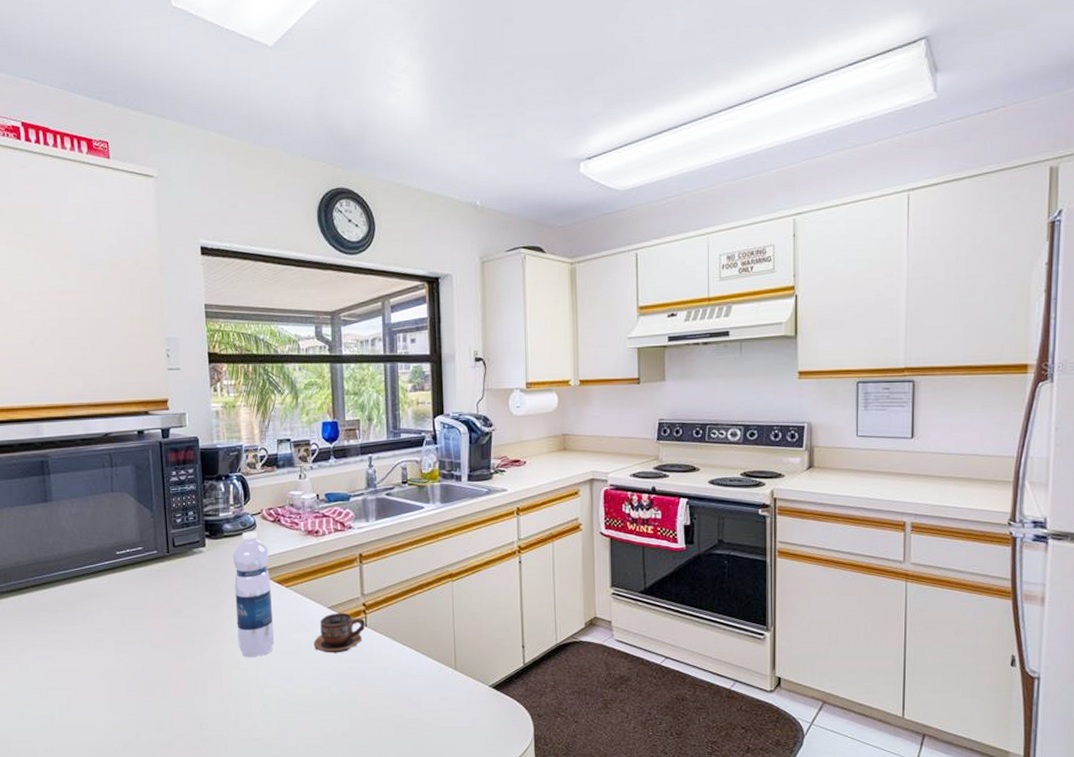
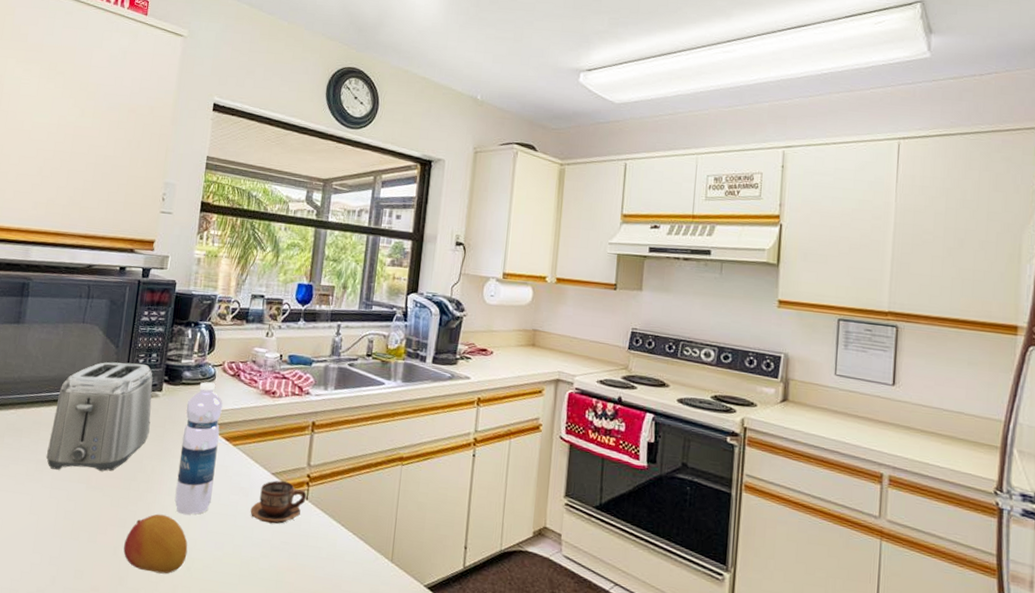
toaster: none [103,524,201,635] -> present [46,362,153,471]
fruit: none [198,660,260,714] -> present [123,514,188,574]

